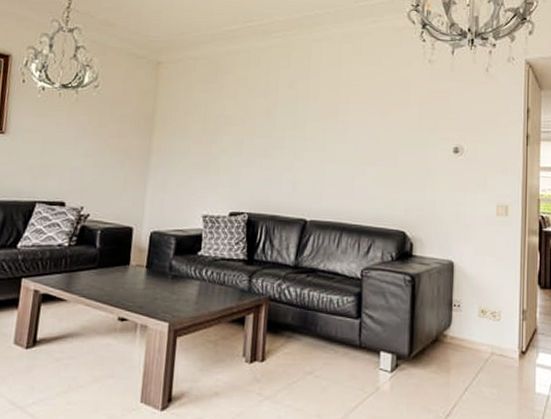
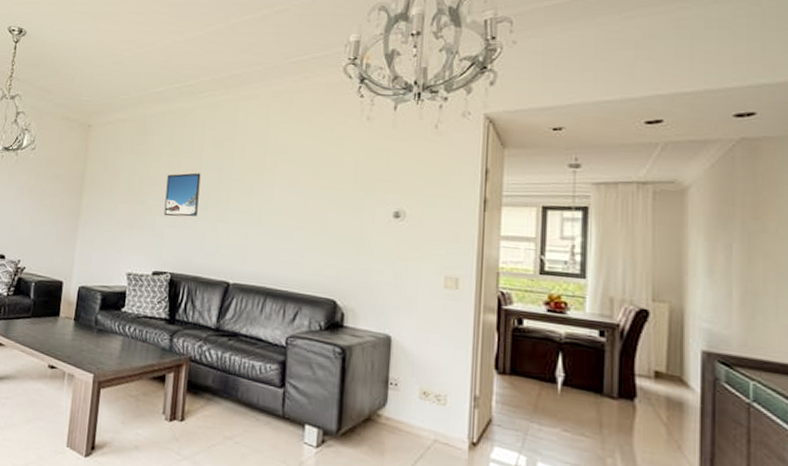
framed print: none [240,112,277,156] -> present [164,173,201,217]

